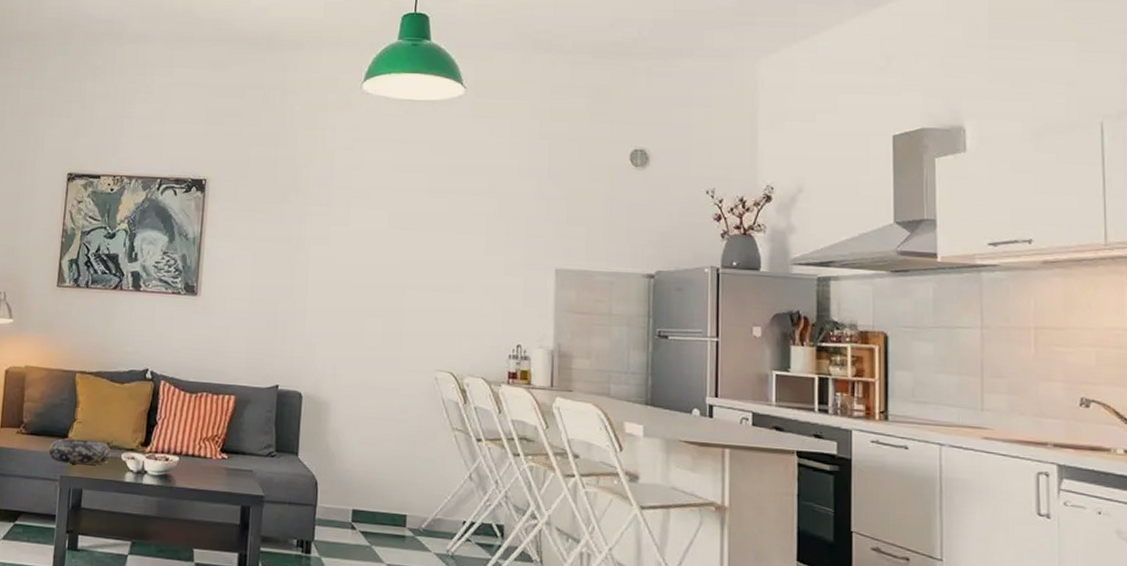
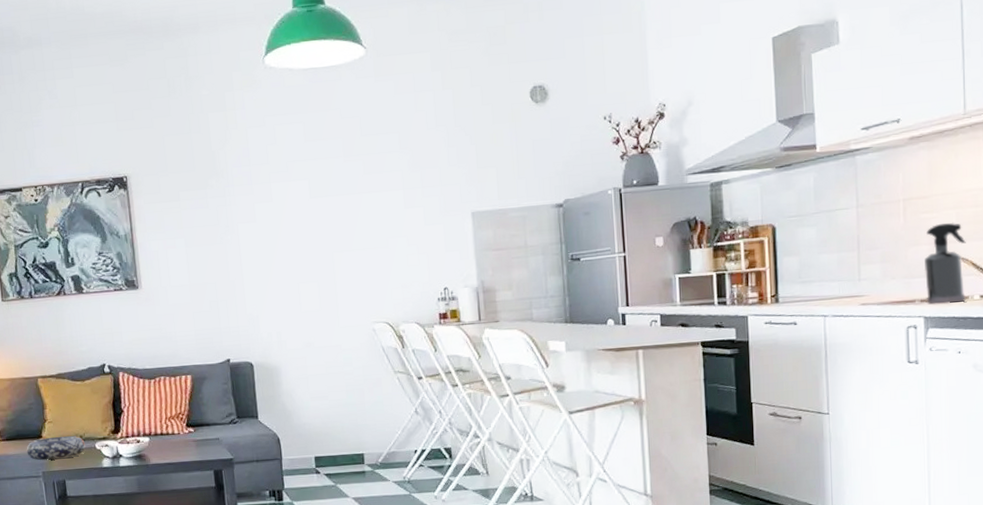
spray bottle: none [1057,360,1107,455] -> present [923,222,966,305]

